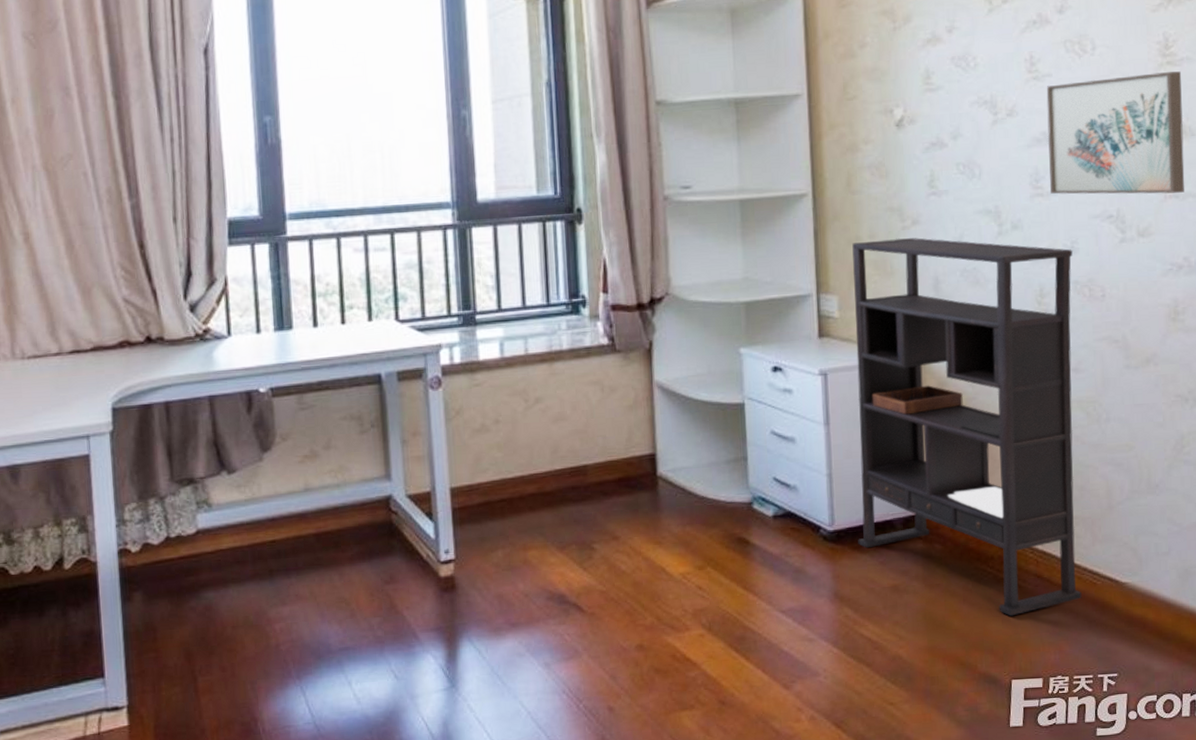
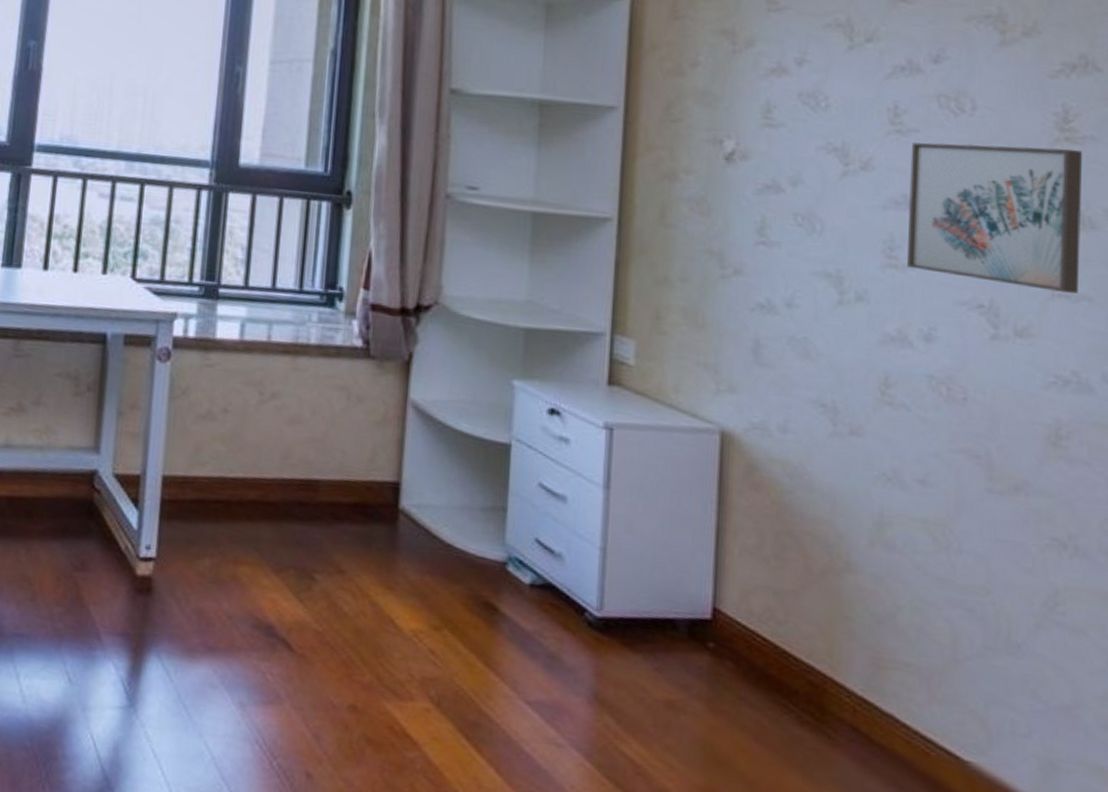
bookshelf: present [852,238,1082,616] -> none [630,283,929,772]

